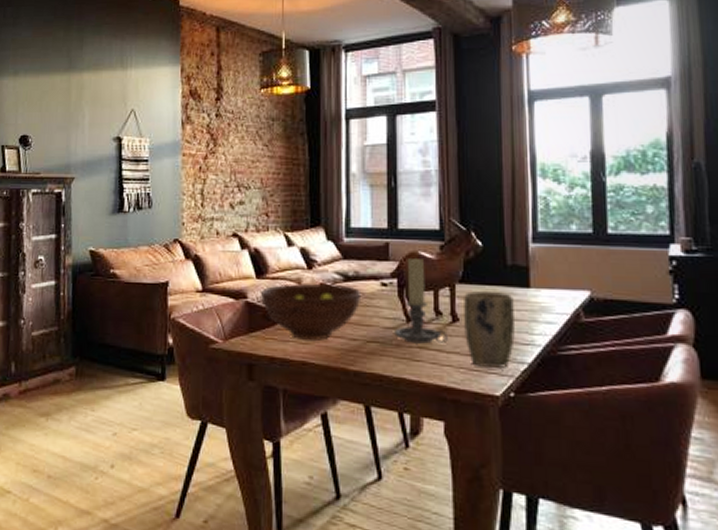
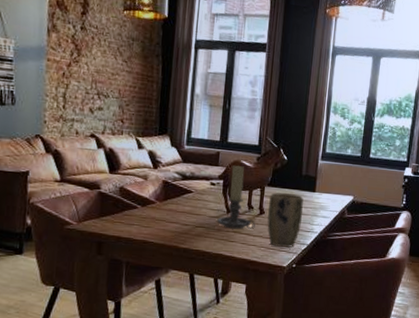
fruit bowl: present [260,282,360,341] -> none [111,179,194,225]

